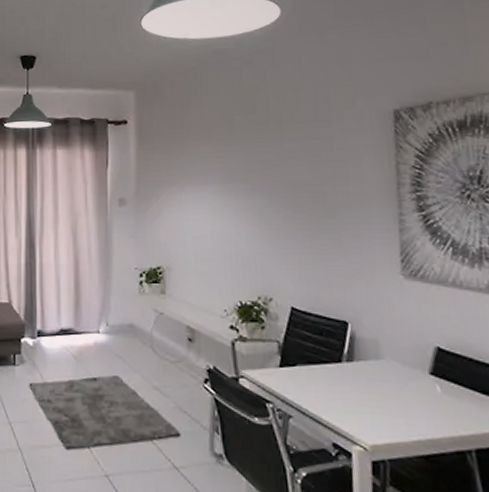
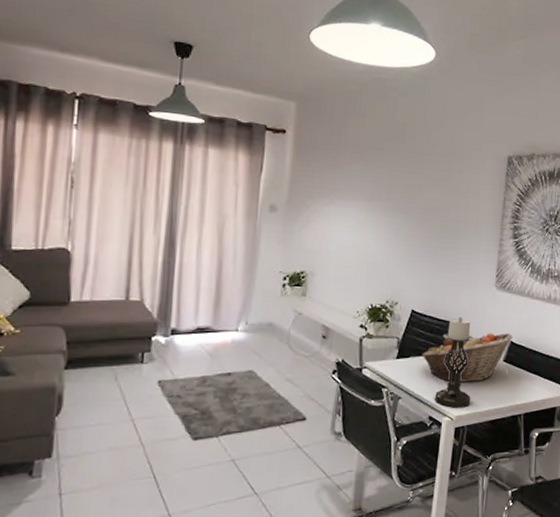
fruit basket: none [312,336,439,401] -> present [422,333,513,382]
candle holder: none [336,314,390,435] -> present [434,316,475,408]

